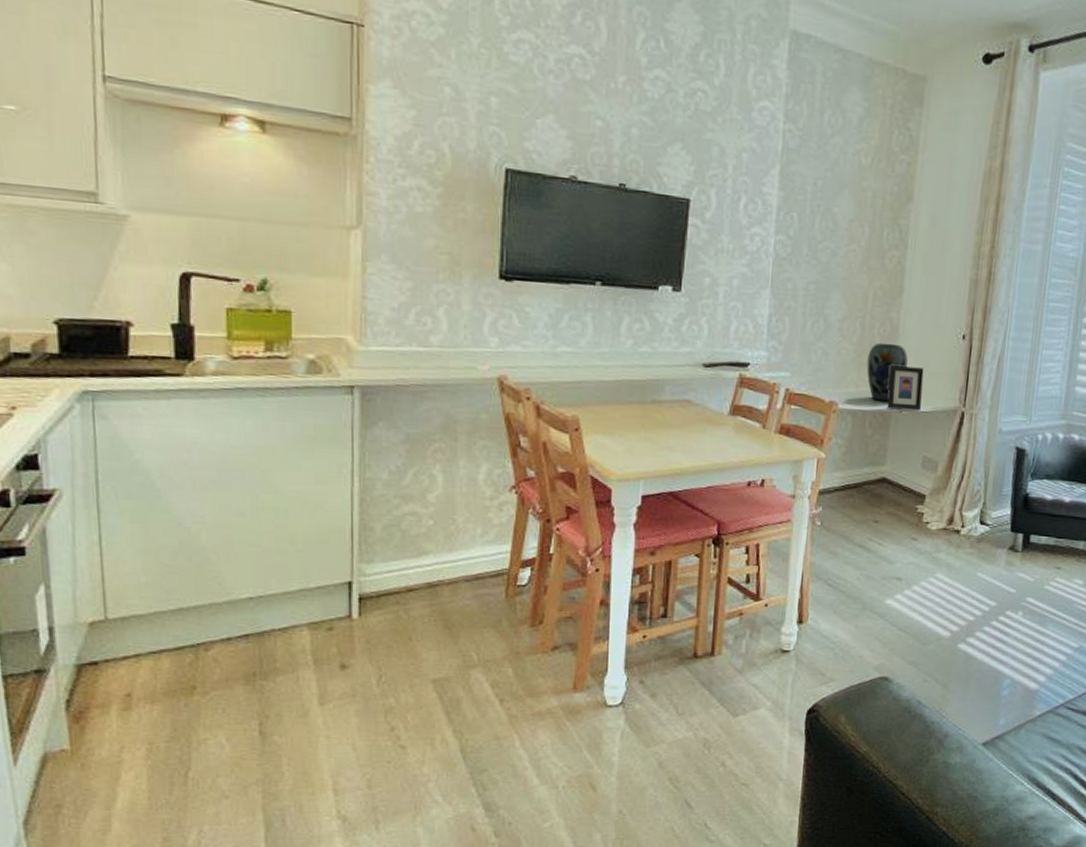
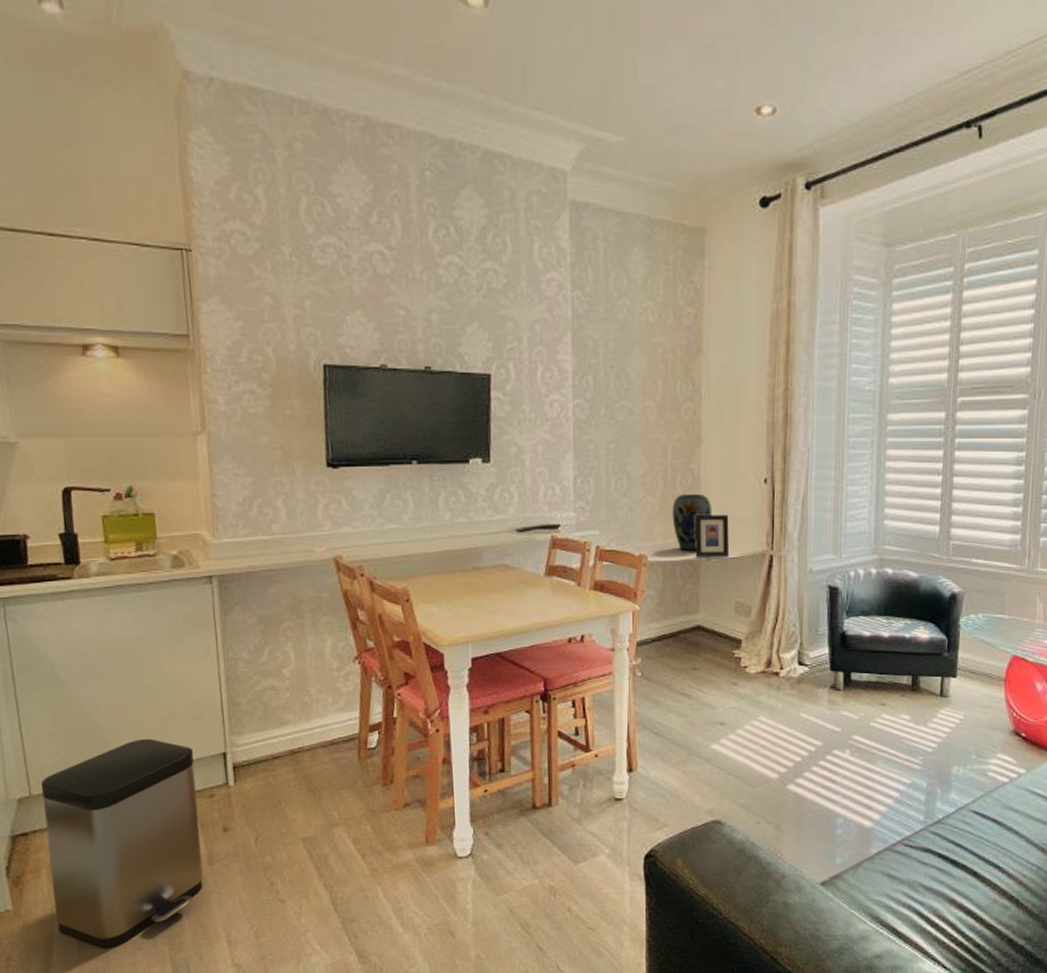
pedal bin: none [120,561,314,796] -> present [40,738,203,949]

